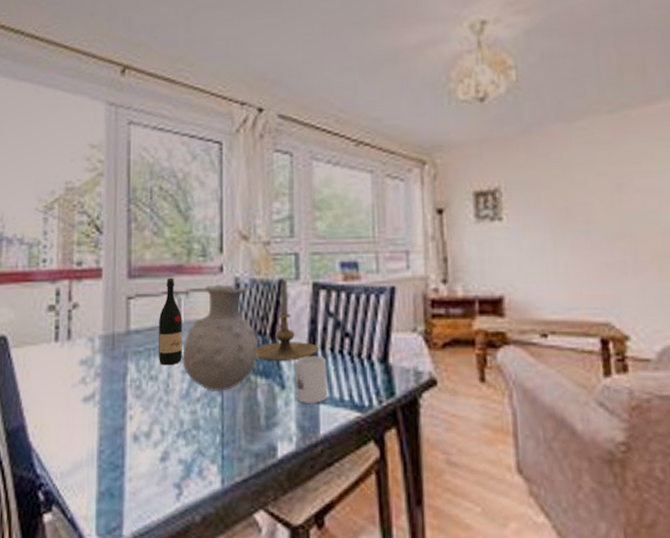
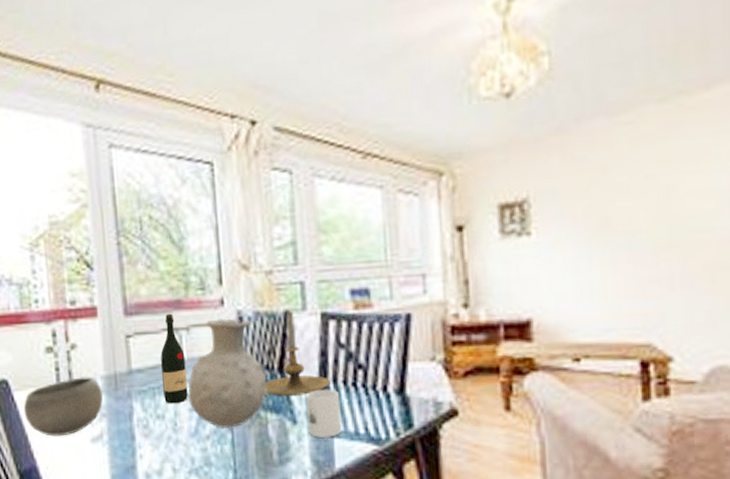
bowl: none [19,336,99,395] -> present [23,377,103,437]

